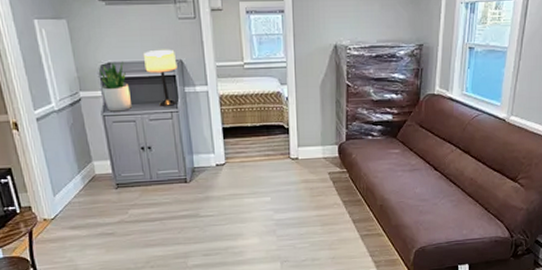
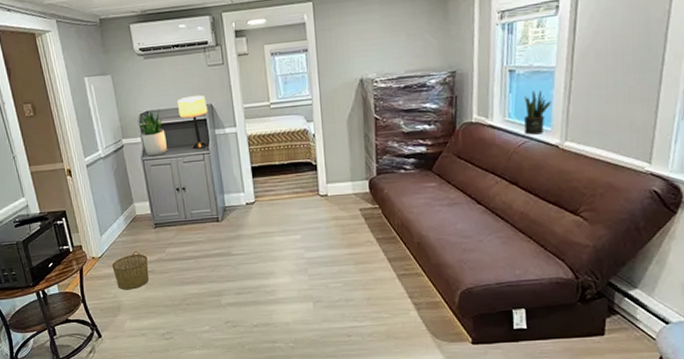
basket: none [67,211,110,254] -> present [112,250,149,290]
potted plant: none [477,68,503,109] -> present [523,90,552,135]

